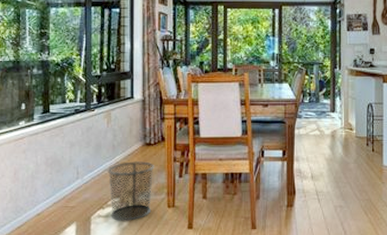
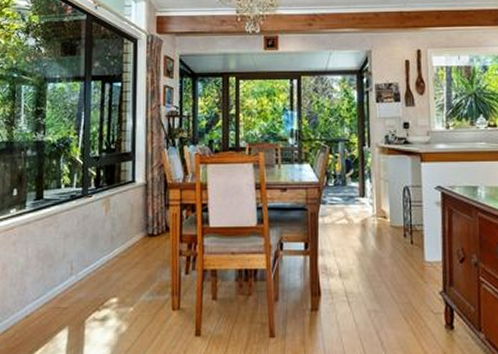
trash can: present [107,161,154,221] -> none [104,255,157,326]

